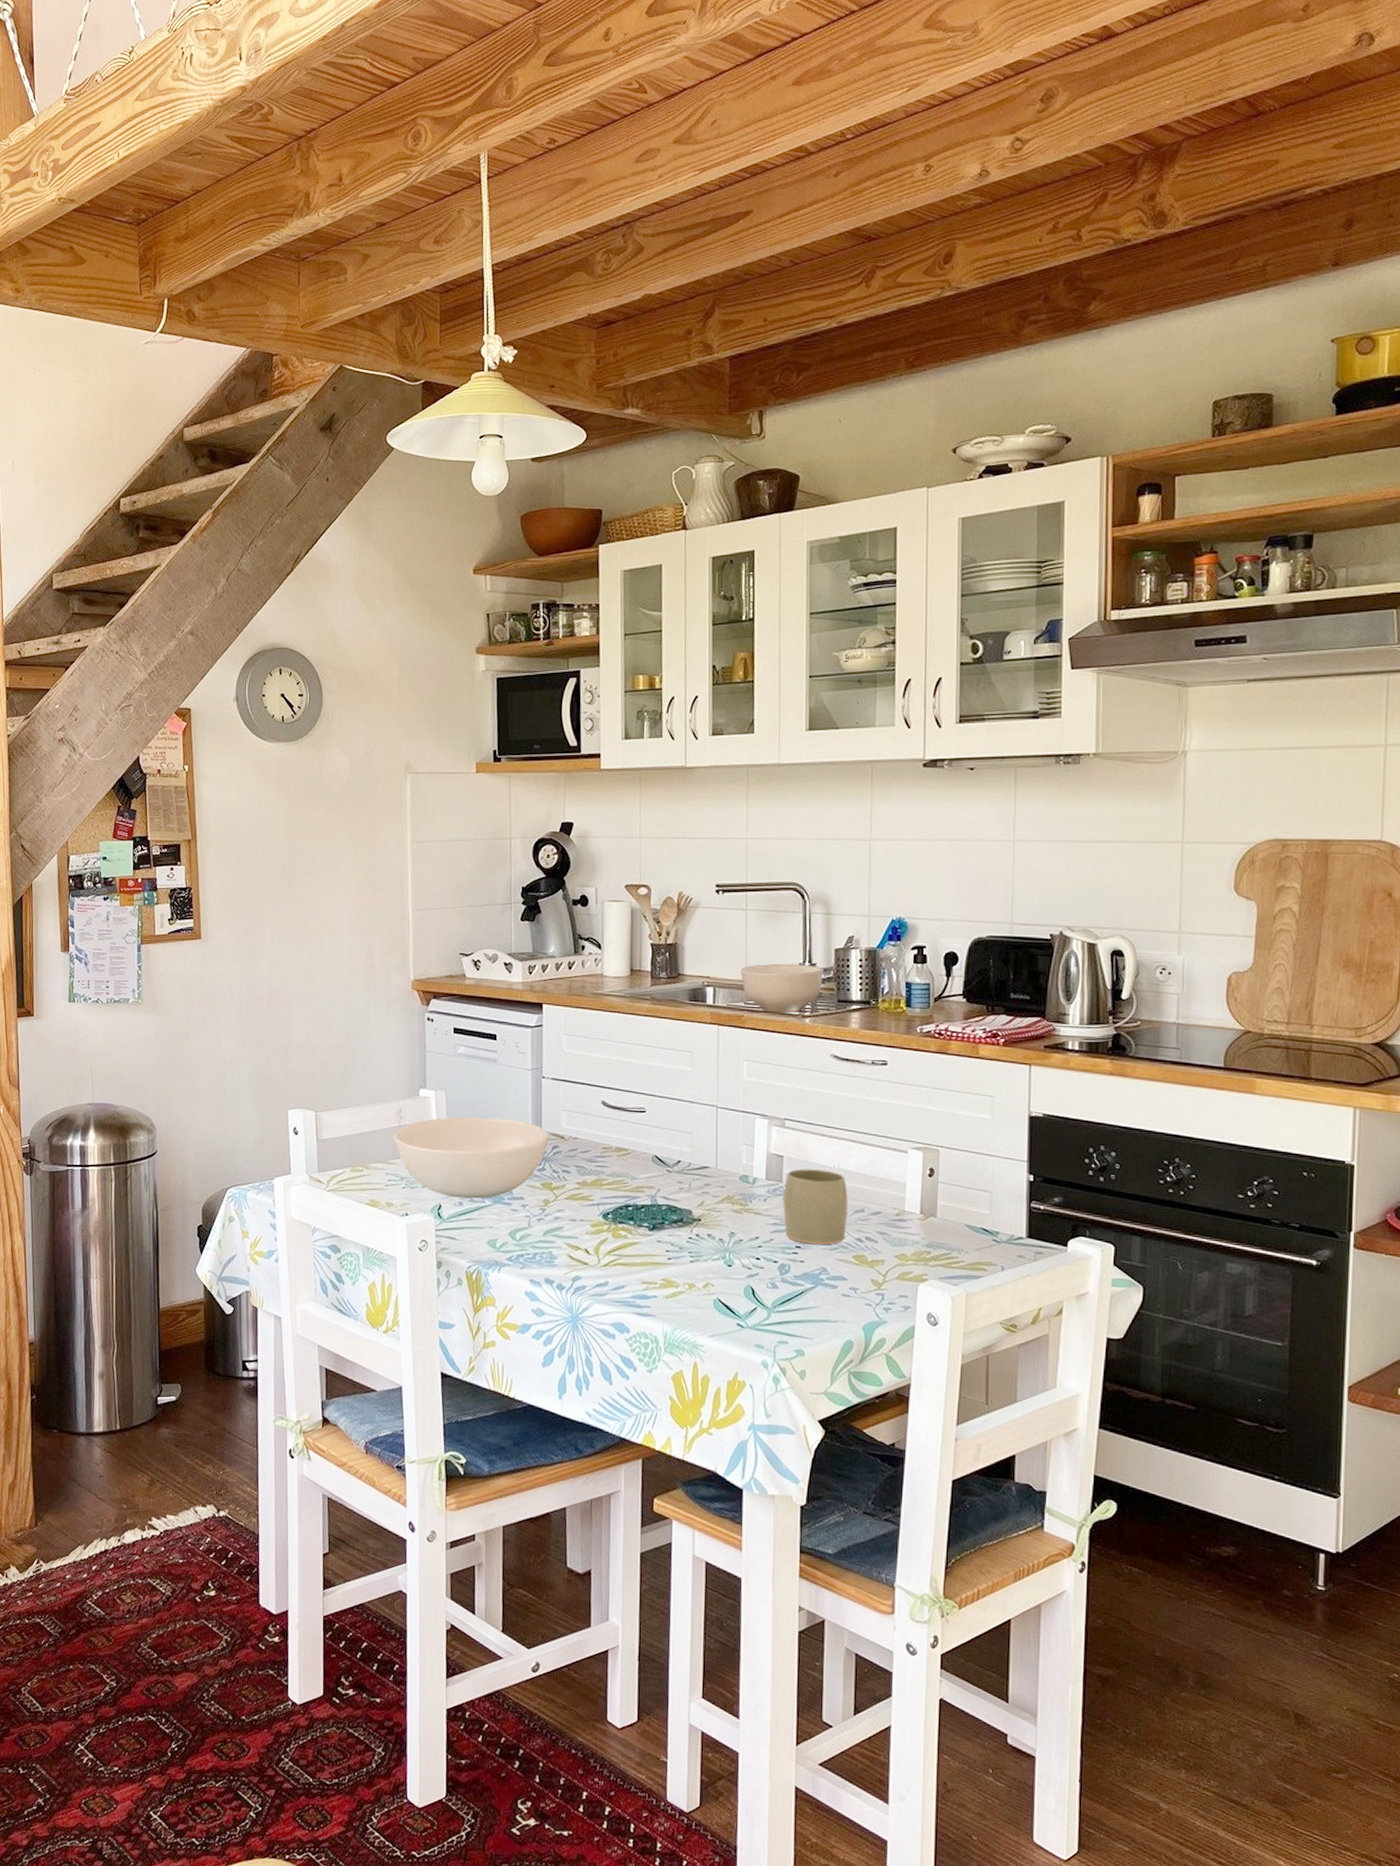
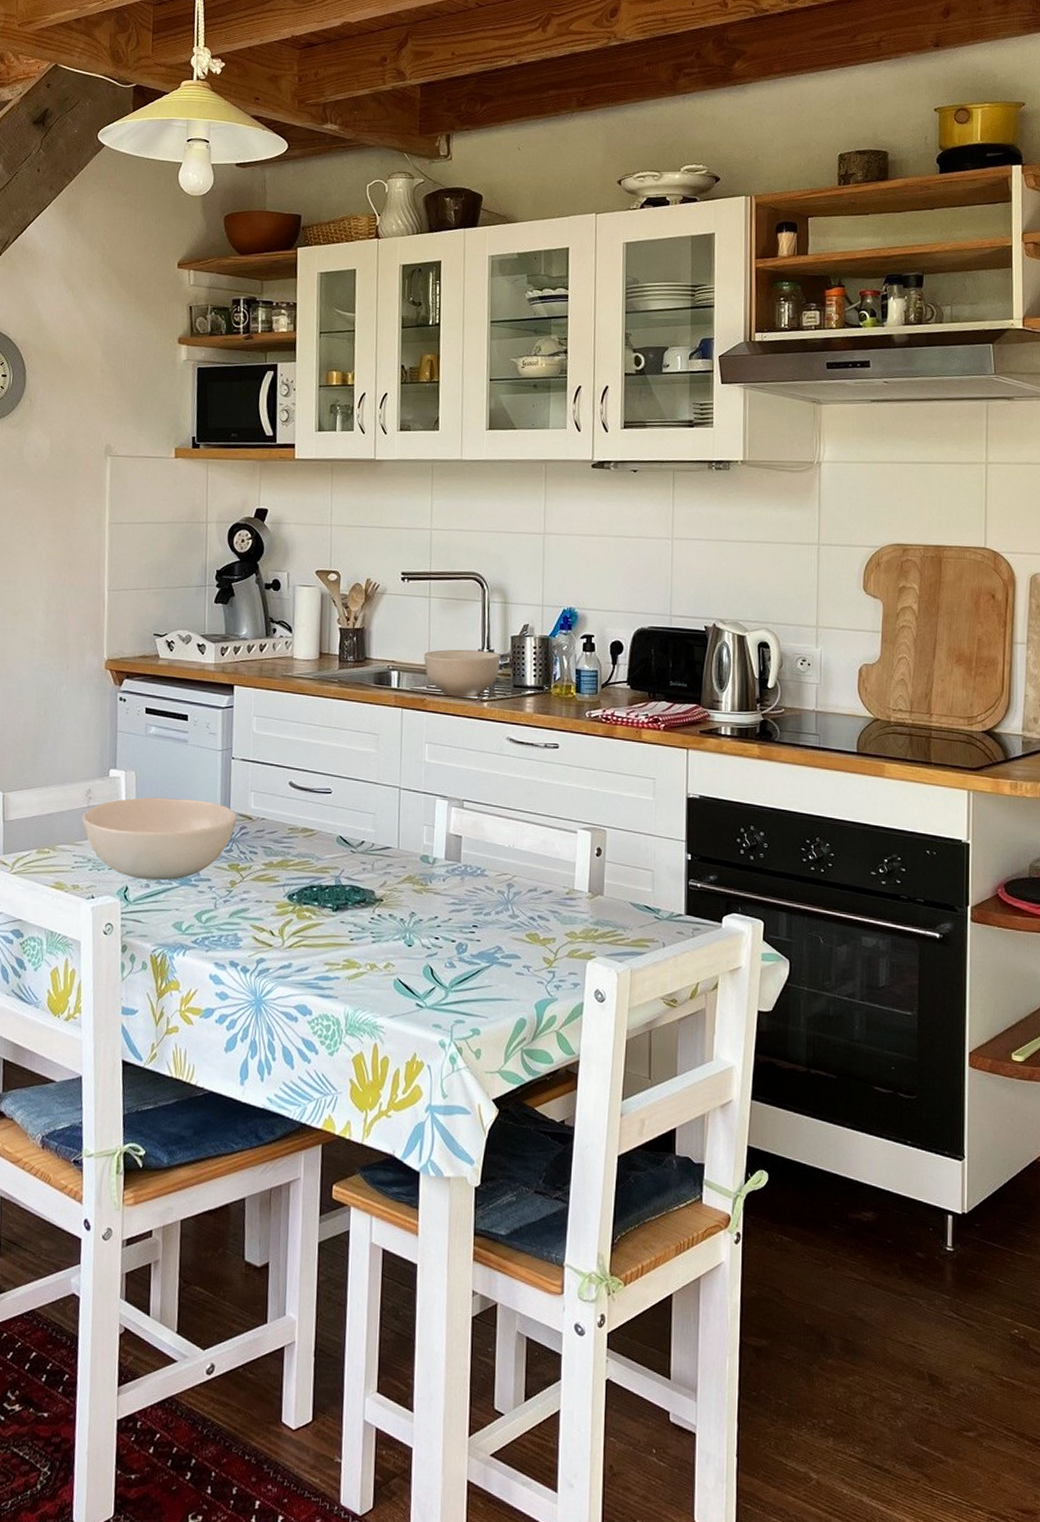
mug: present [783,1168,849,1245] -> none [461,848,523,924]

